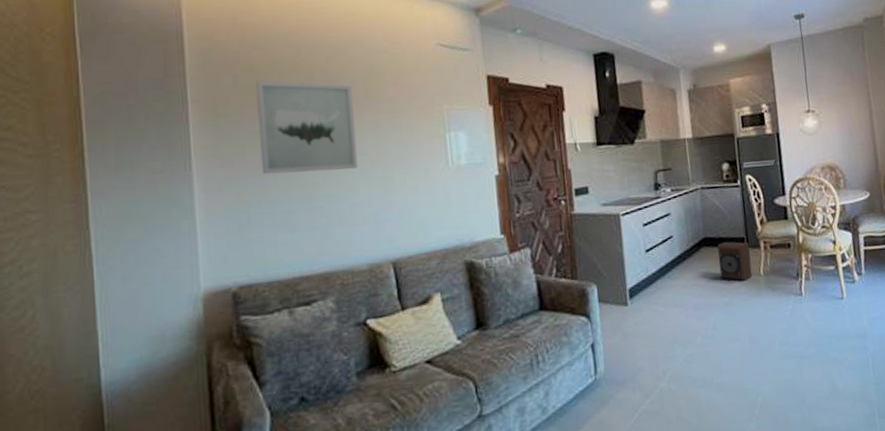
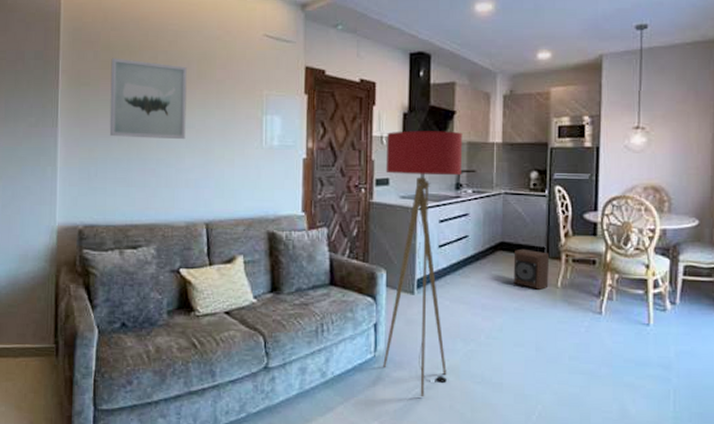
floor lamp: none [580,131,671,413] -> present [383,131,463,396]

